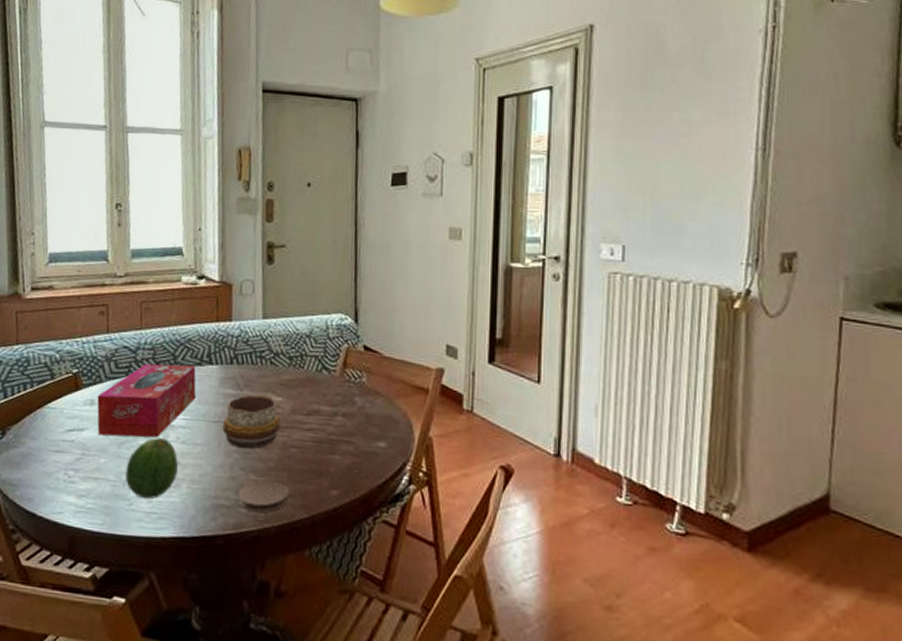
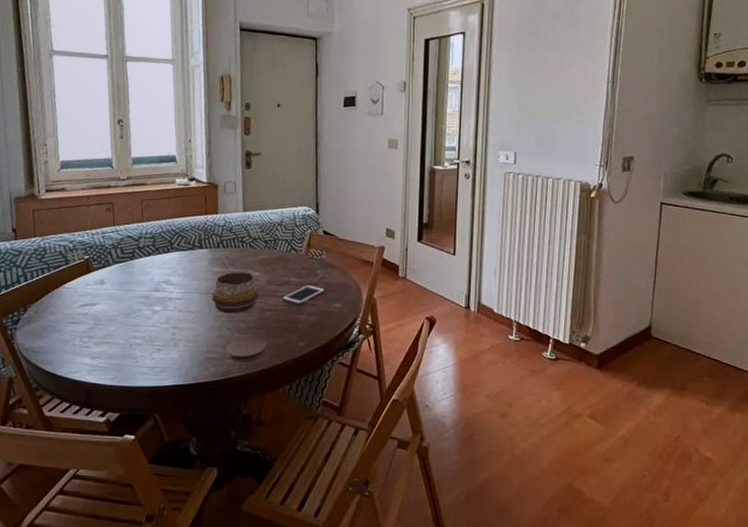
tissue box: present [96,363,196,438] -> none [106,249,190,309]
fruit: present [125,437,178,500] -> none [132,308,176,357]
cell phone: none [310,415,365,443] -> present [282,284,325,306]

